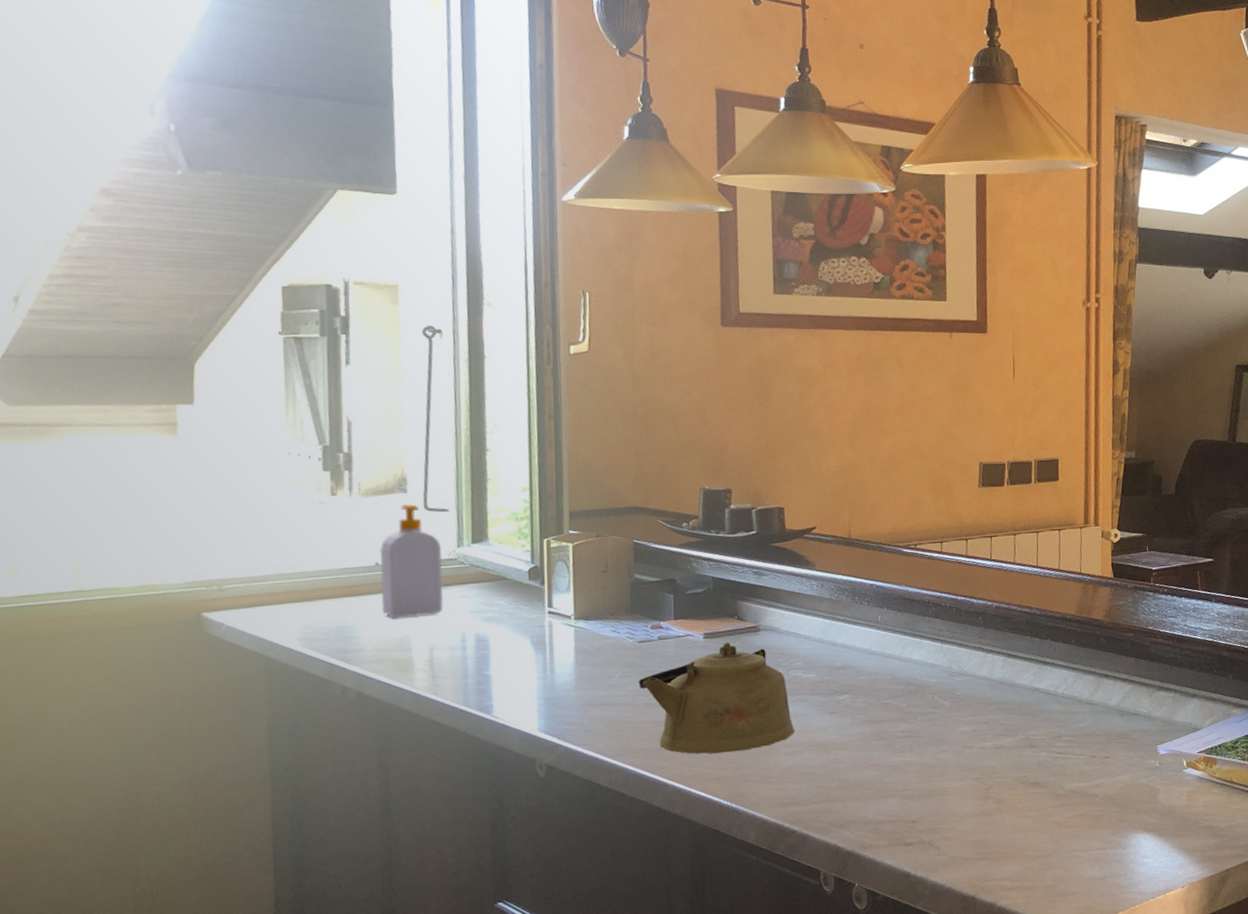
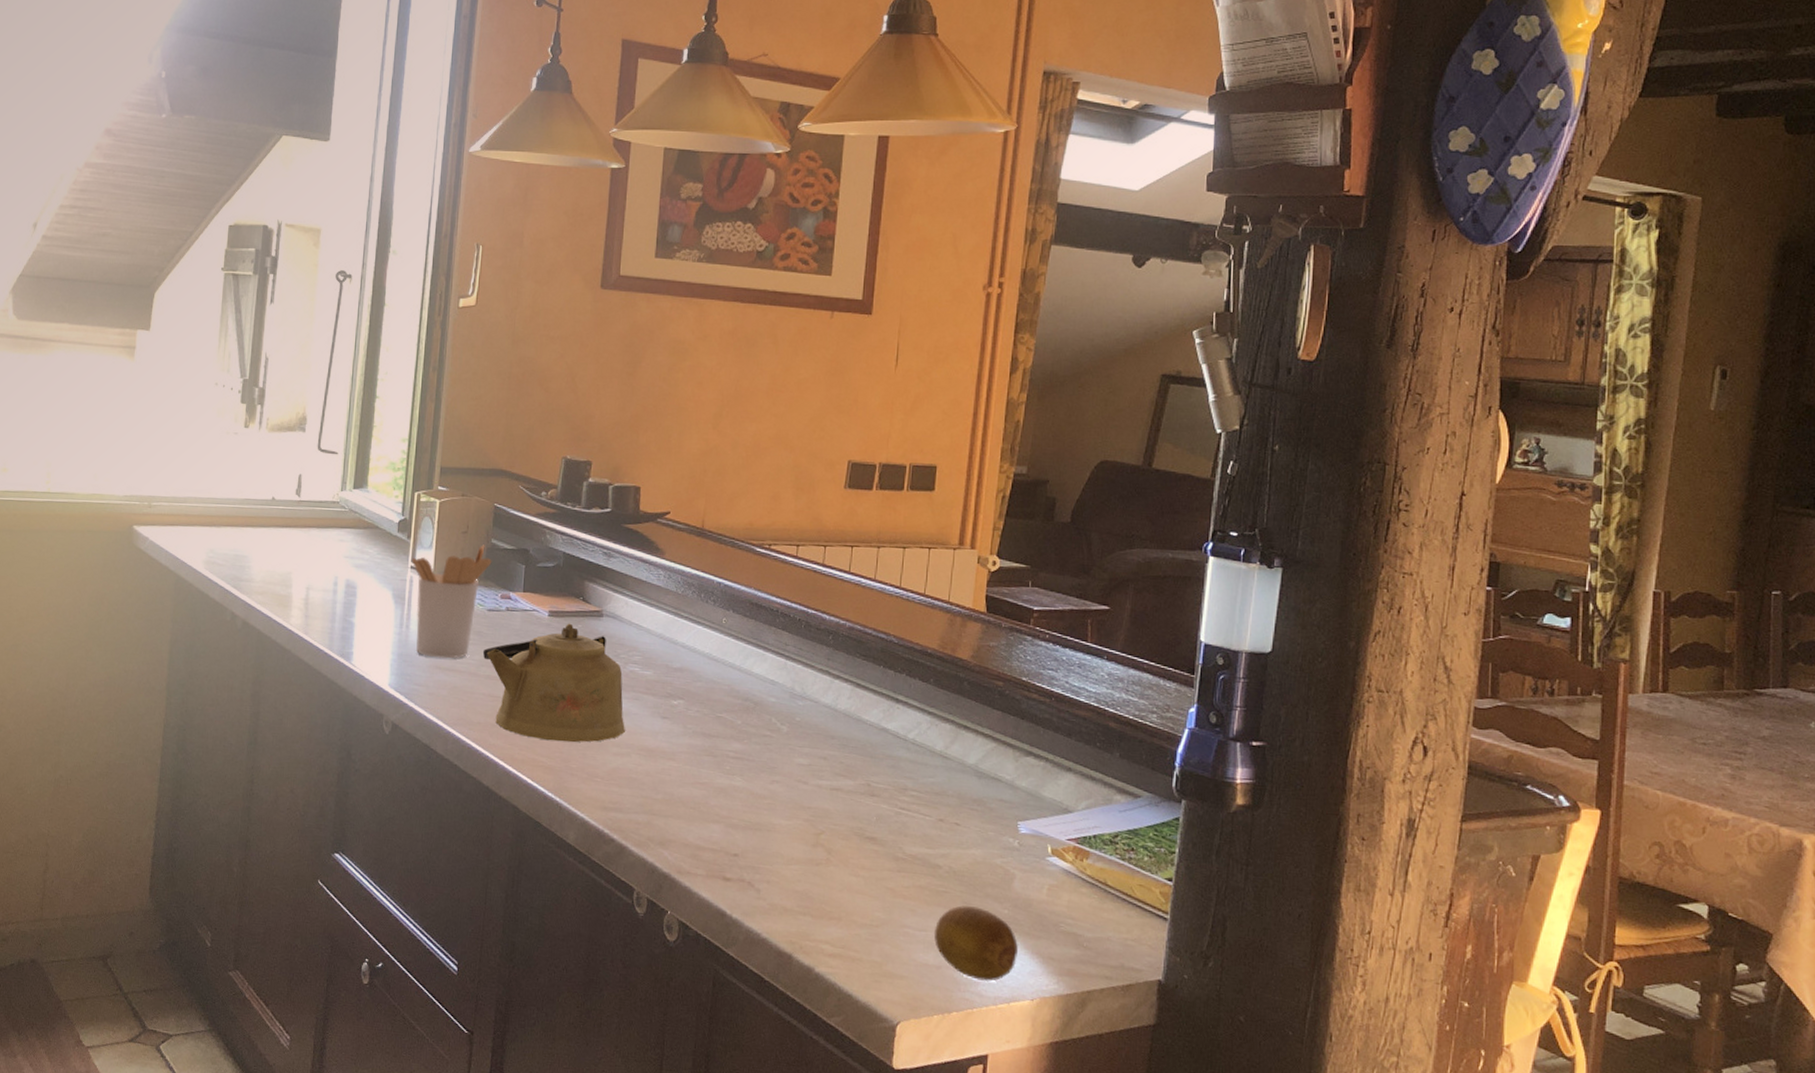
soap bottle: present [379,503,444,618] -> none [272,442,328,555]
utensil holder: none [548,580,638,696] -> present [411,544,492,659]
fruit: none [1096,822,1168,881] -> present [933,905,1019,981]

